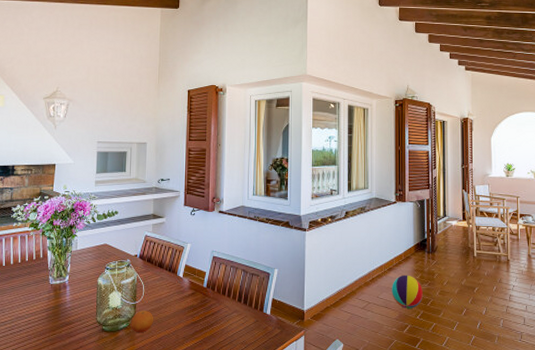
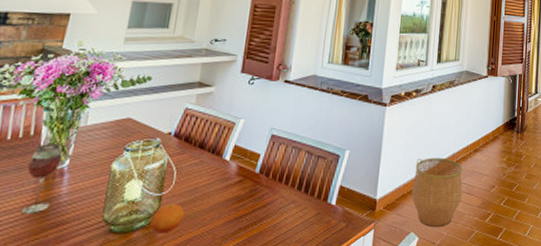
wineglass: none [41,263,63,316] -> present [21,142,63,214]
basket: none [334,275,381,335] -> present [411,157,463,227]
beach ball: present [392,275,423,308] -> none [476,156,509,194]

